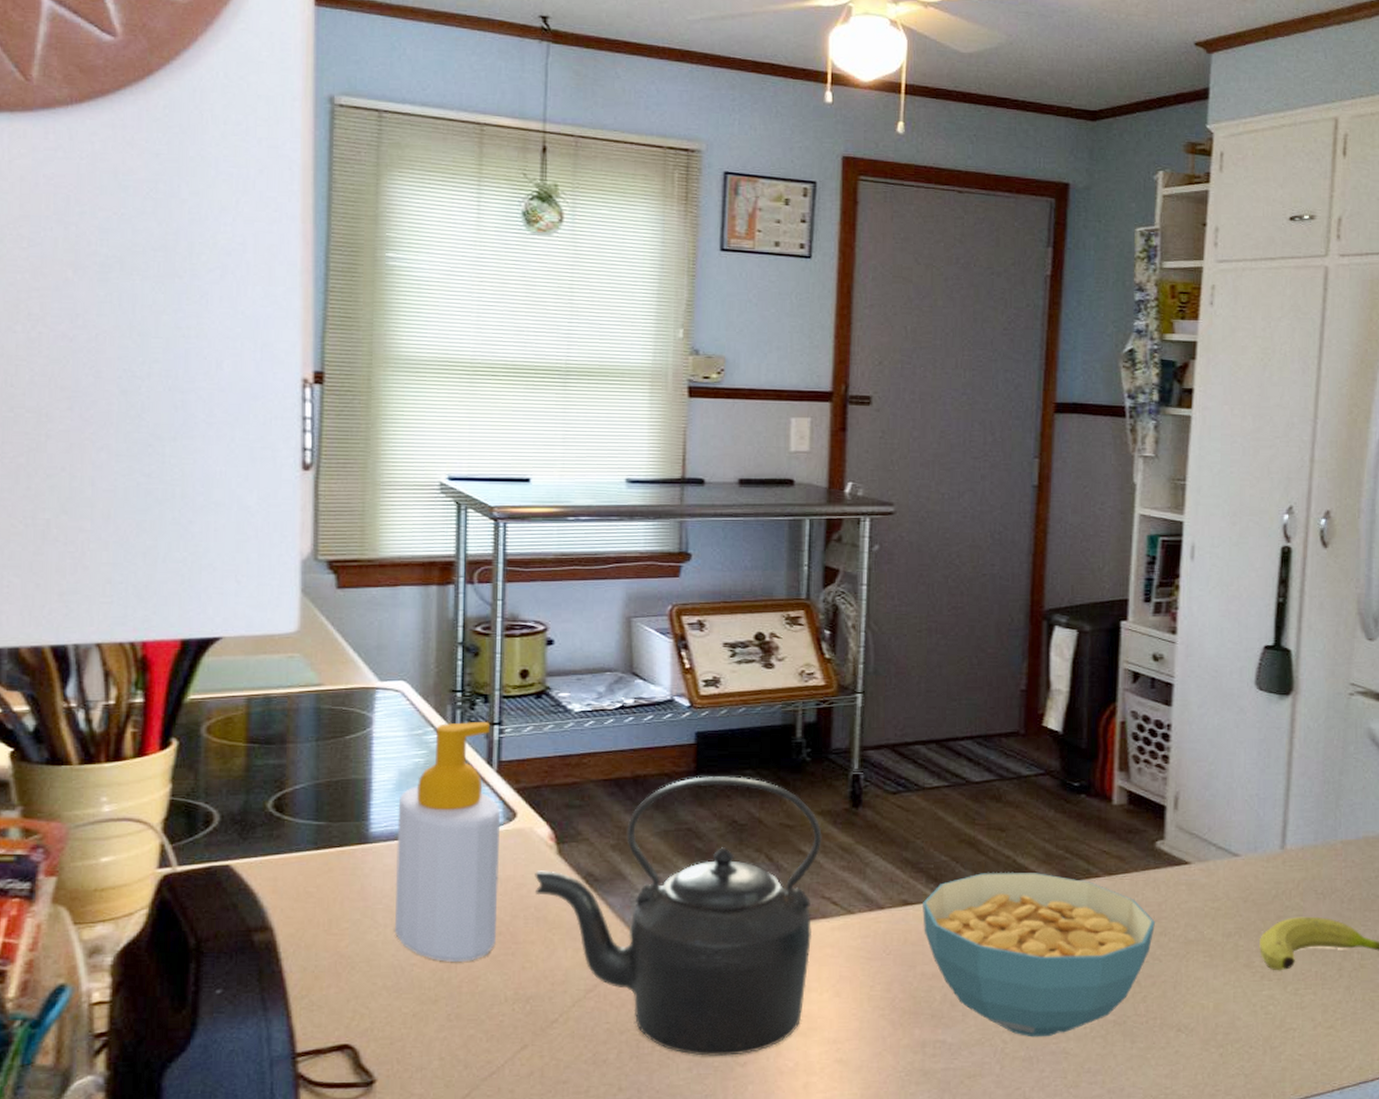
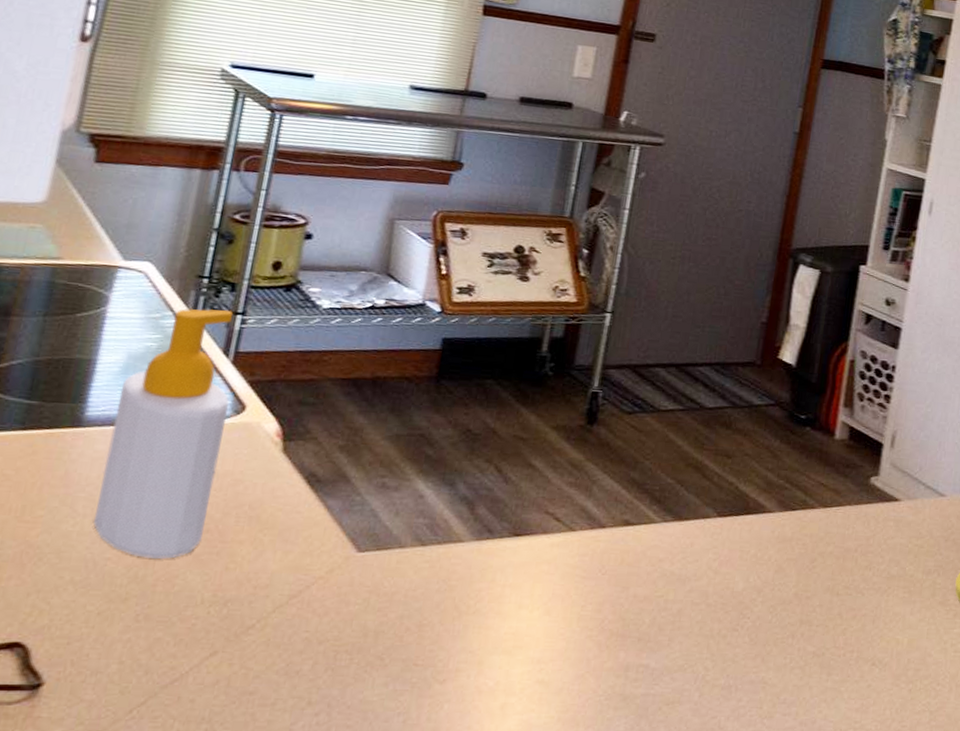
kettle: present [534,776,822,1056] -> none [251,382,554,672]
cereal bowl: present [921,873,1156,1038] -> none [641,498,863,666]

